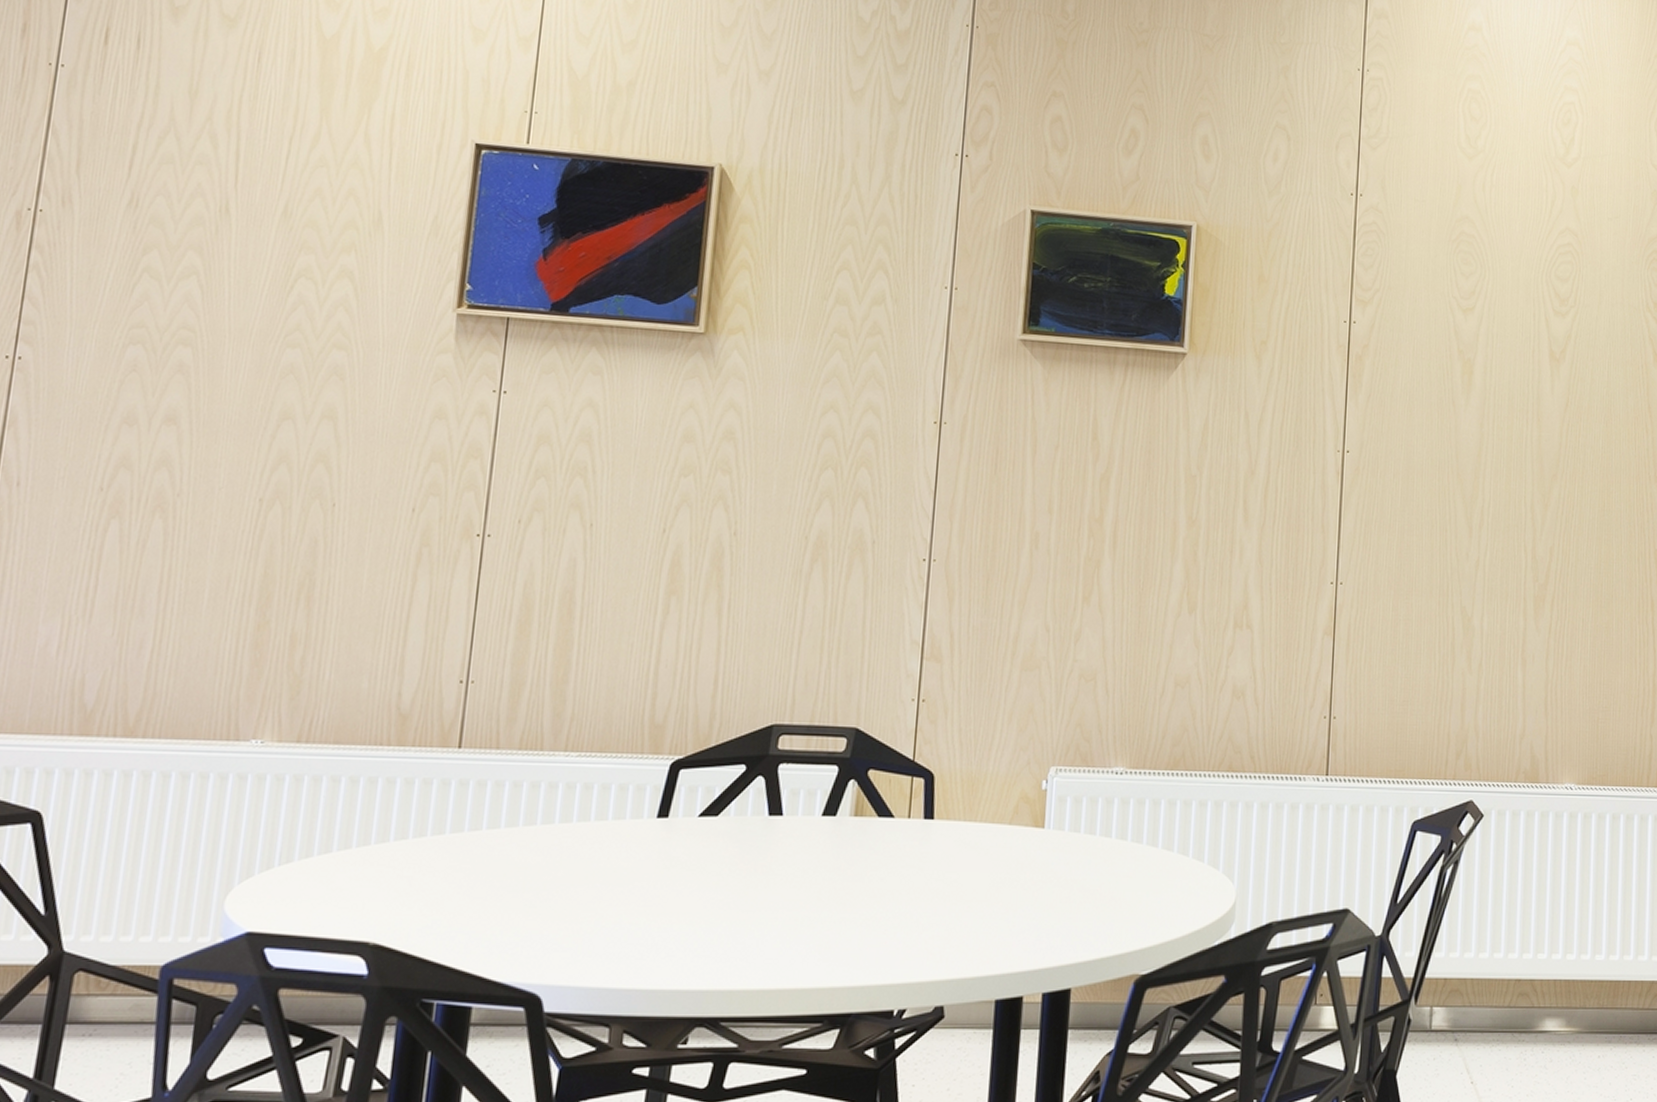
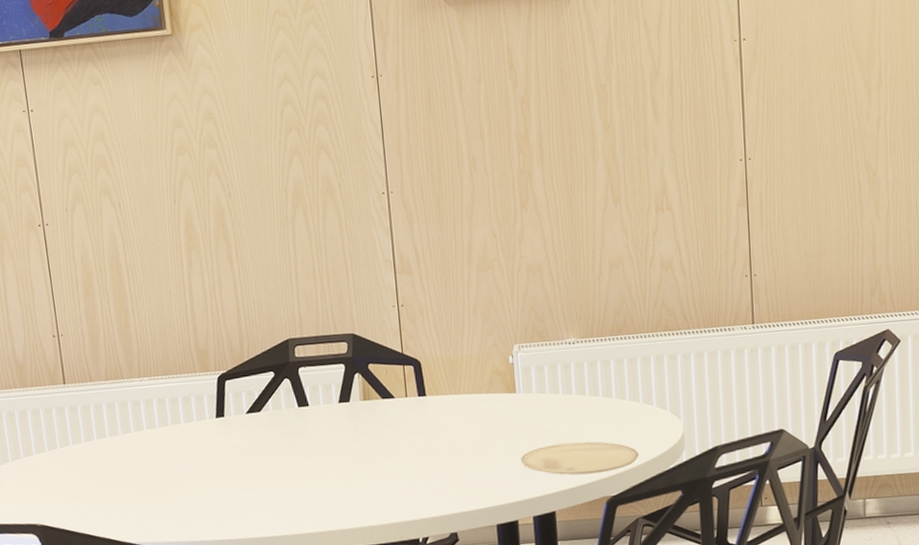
plate: none [1037,899,1180,943] -> present [520,441,639,475]

